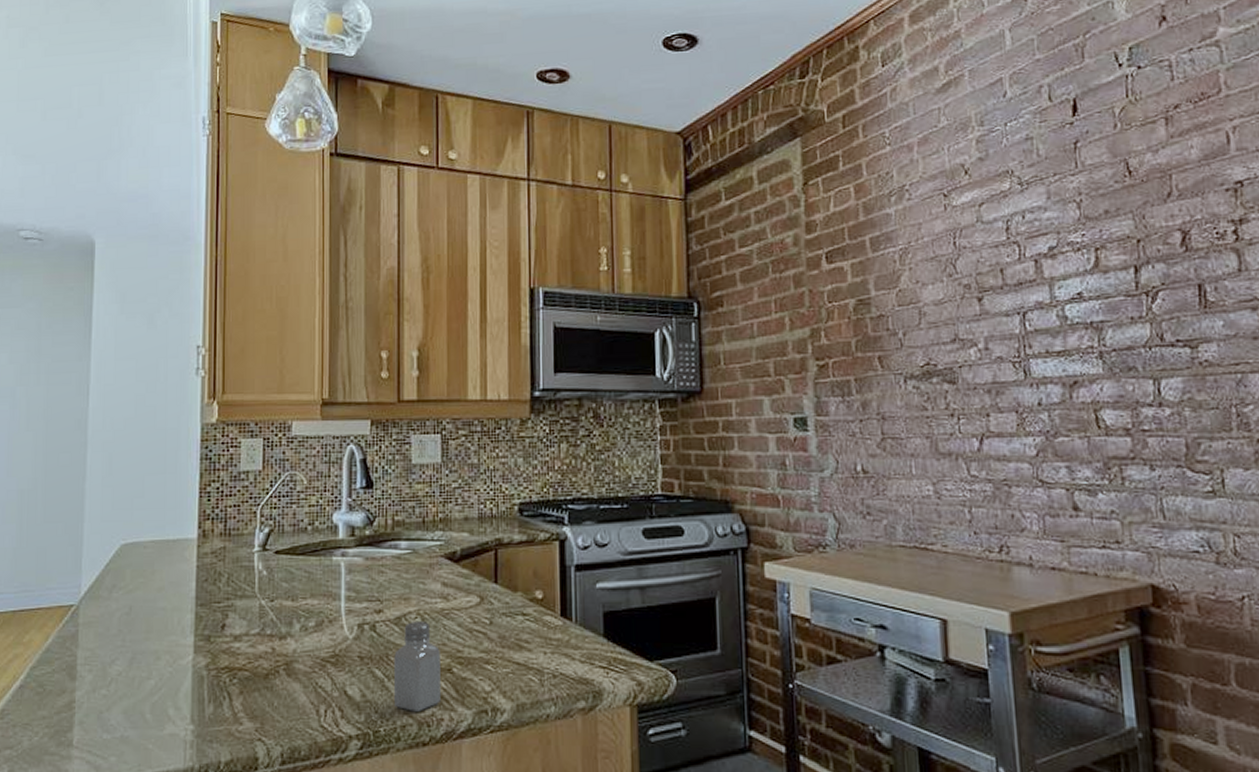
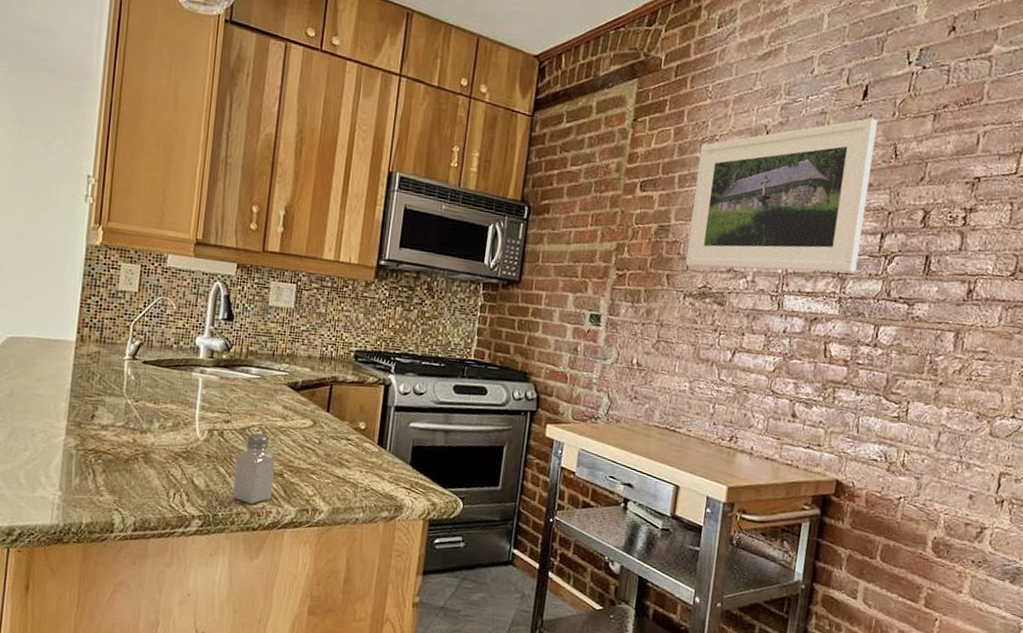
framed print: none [889,134,1114,343] -> present [685,117,878,273]

